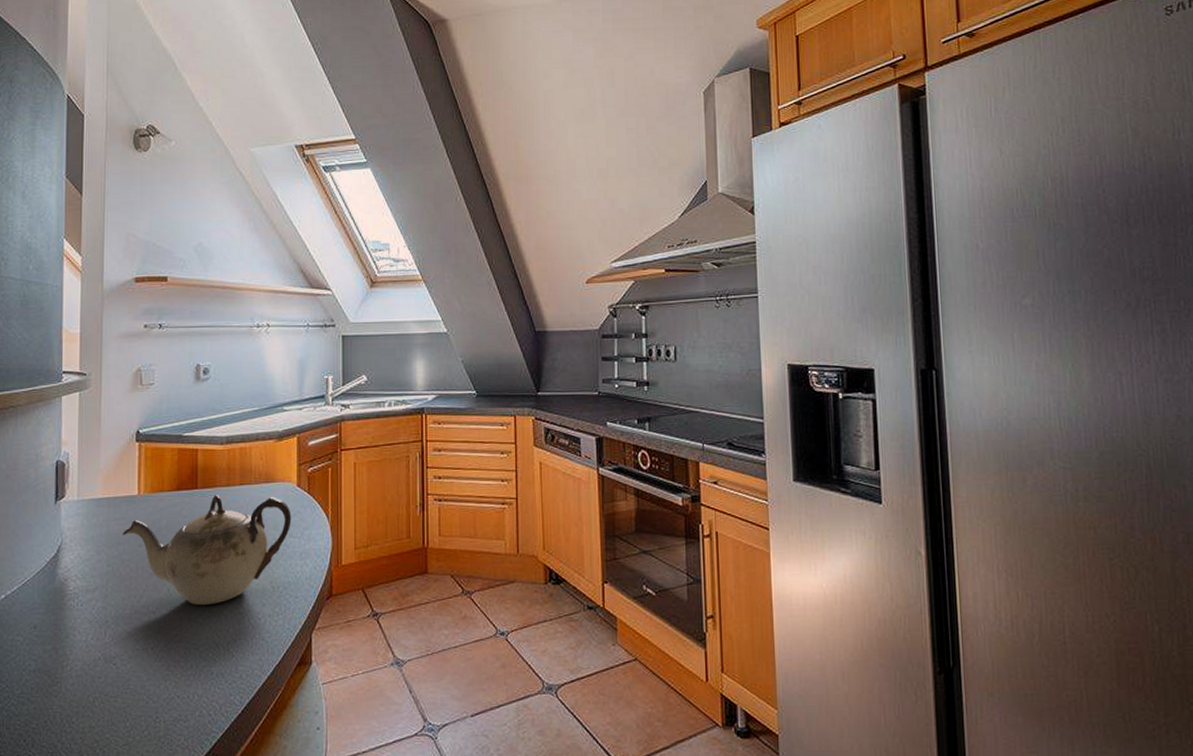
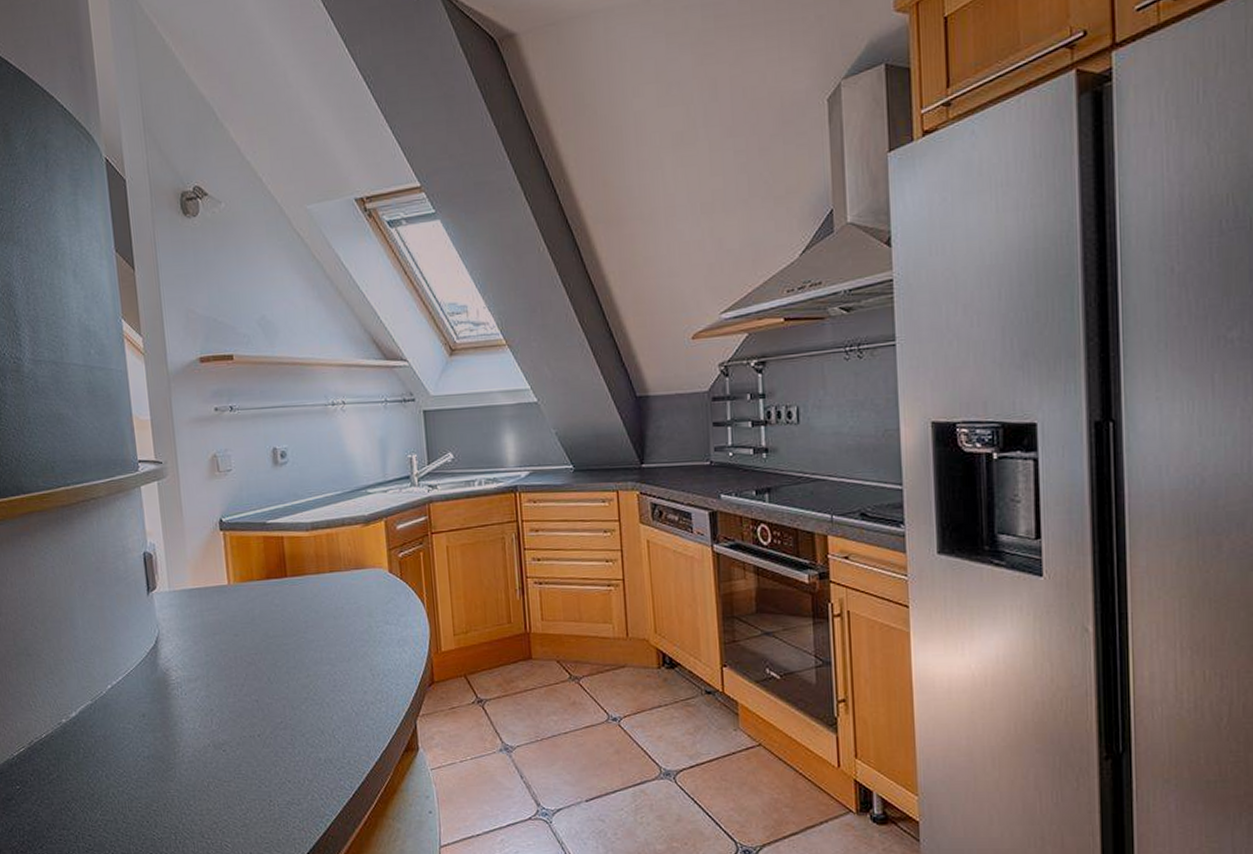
teapot: present [122,494,292,606] -> none [217,582,386,694]

